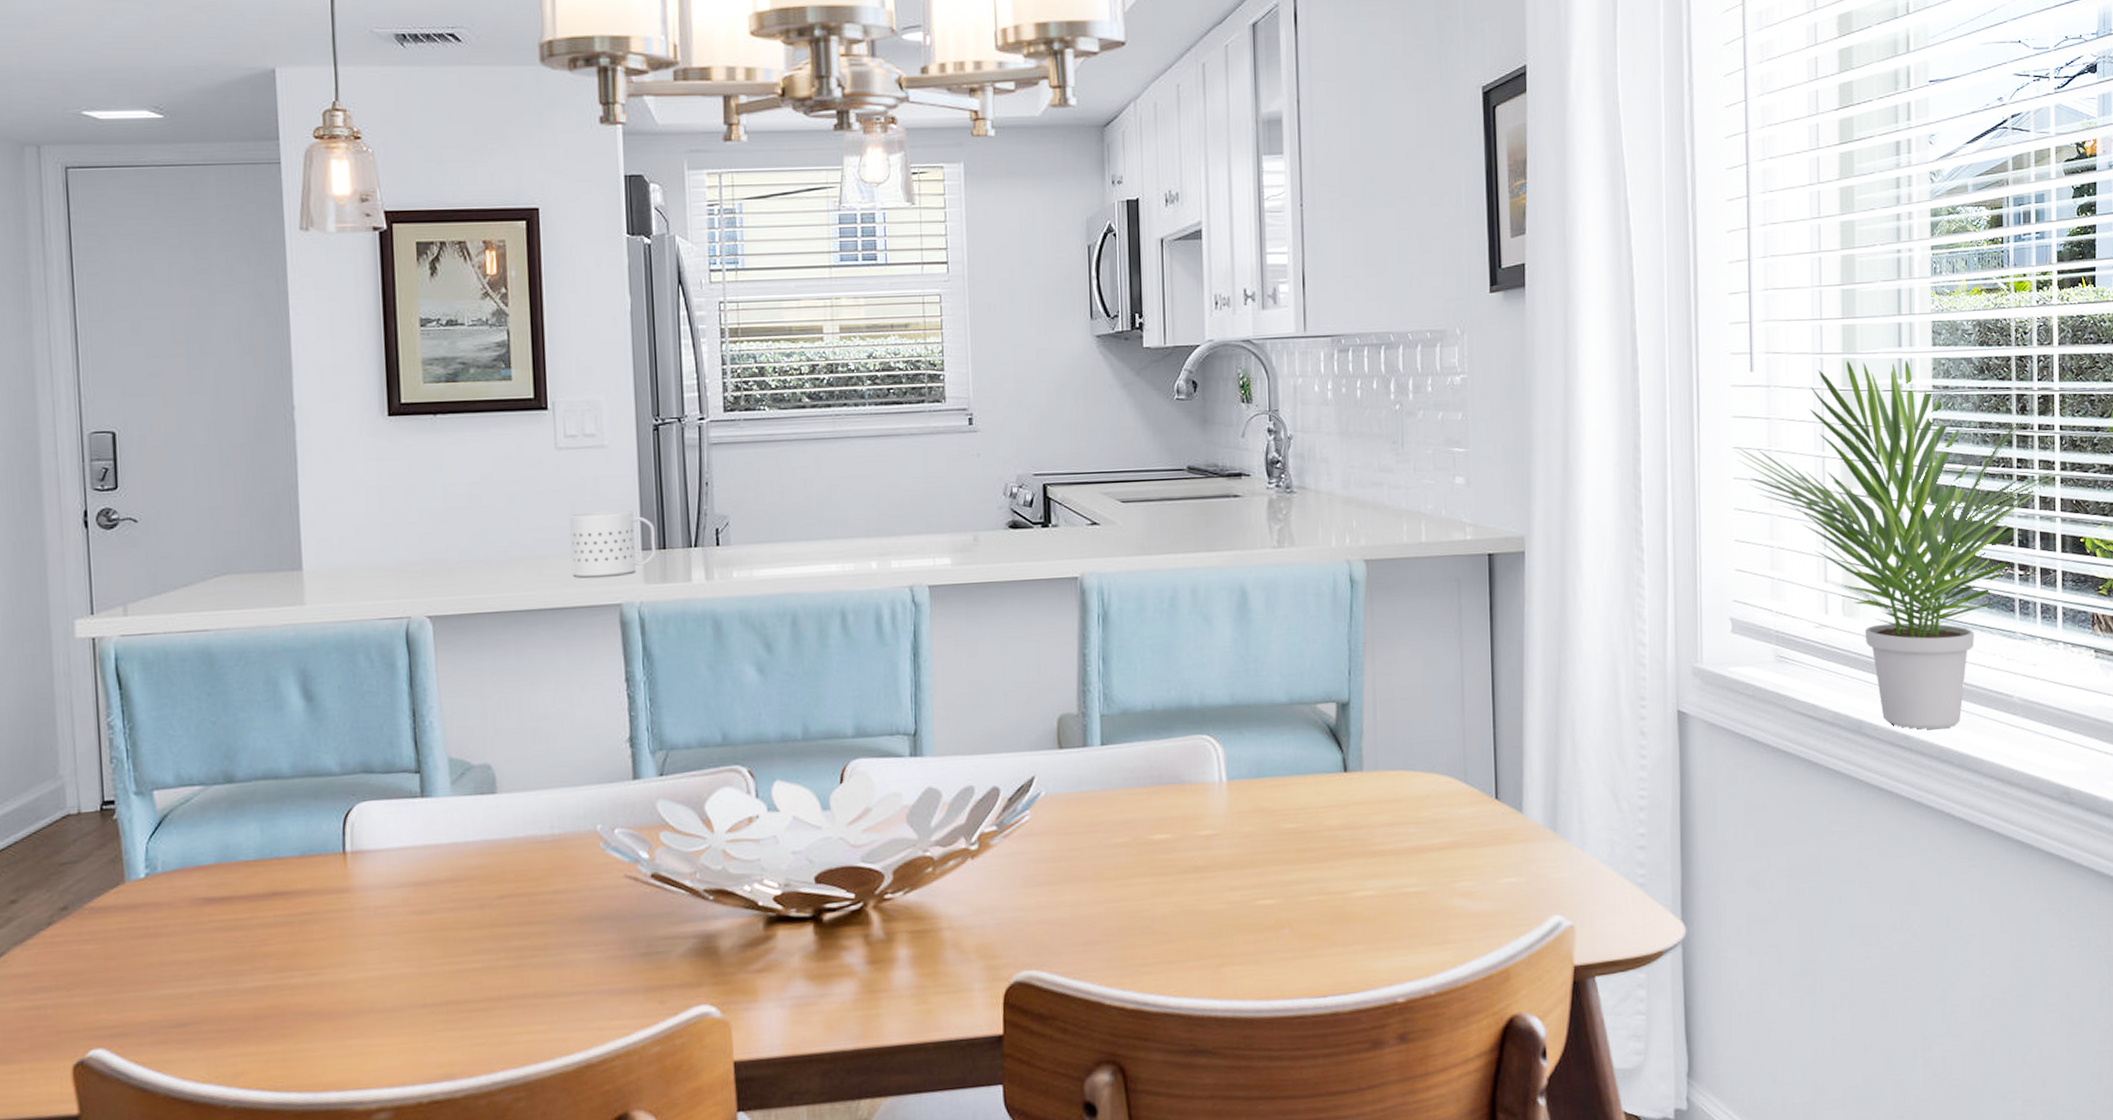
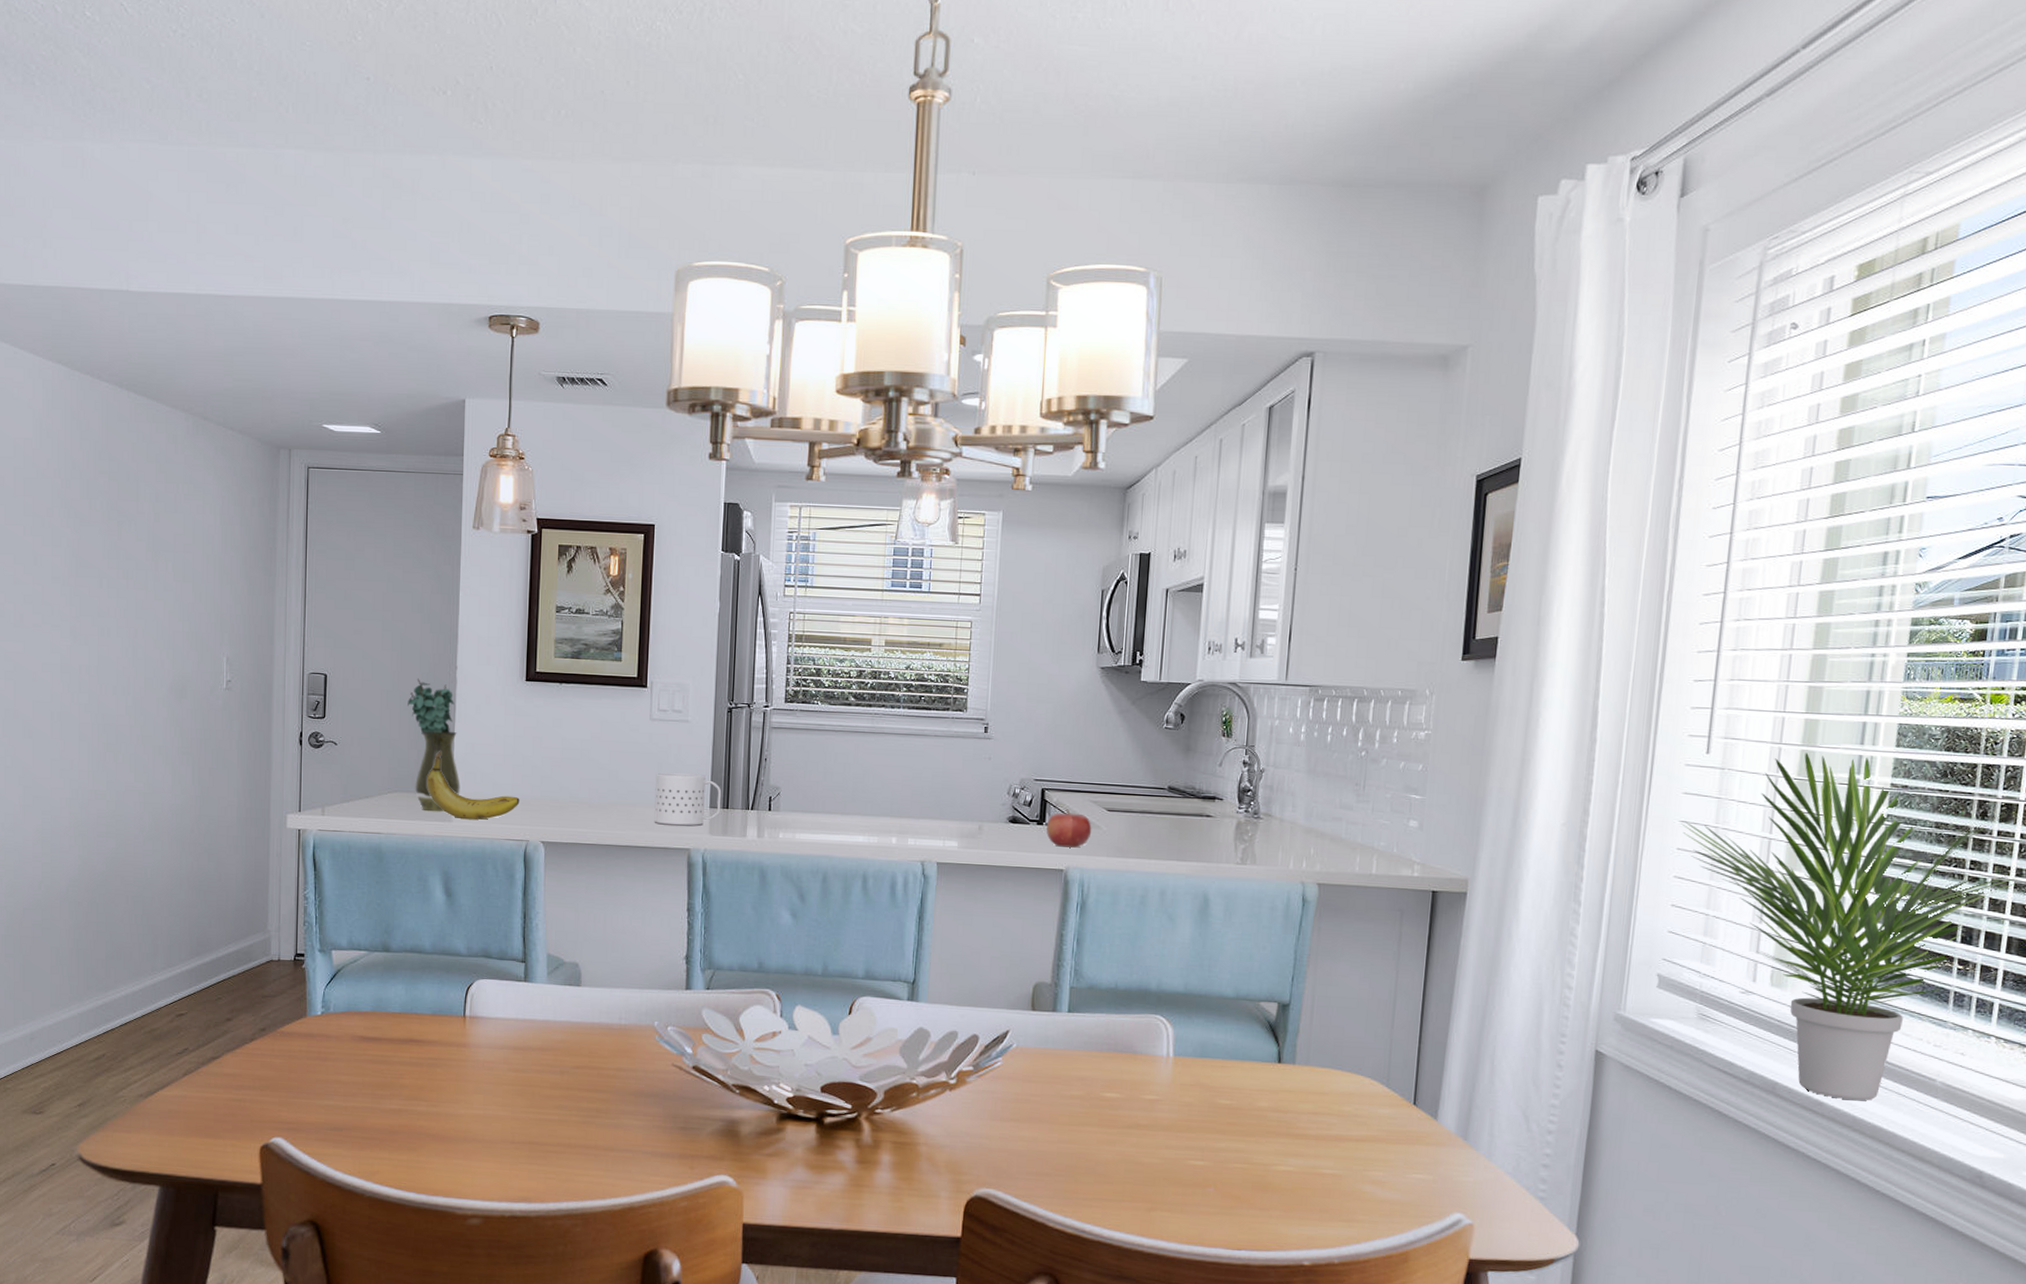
vase: none [231,425,313,596] -> present [408,678,460,813]
fruit: none [265,514,394,600] -> present [426,750,520,820]
fruit: none [1052,505,1106,551] -> present [1046,809,1092,848]

